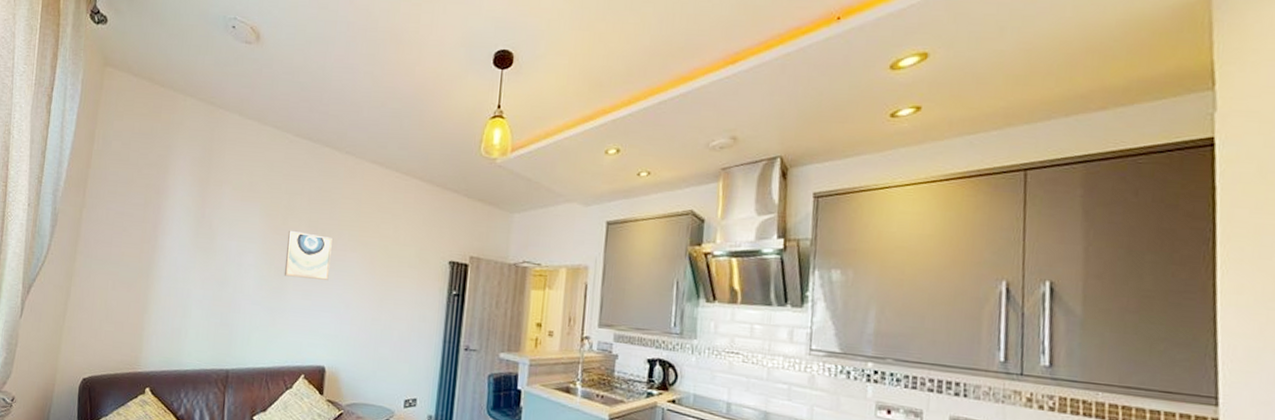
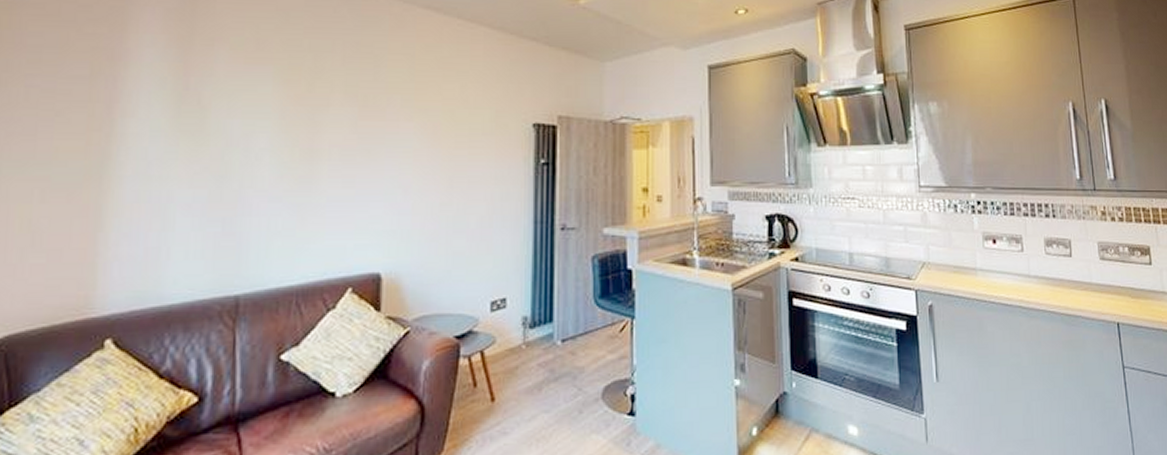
wall art: present [284,230,332,280] -> none [313,99,379,160]

